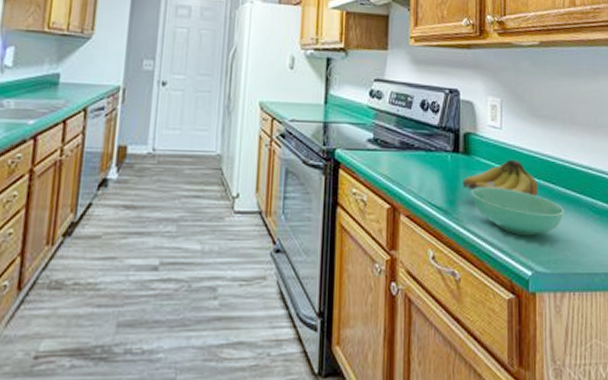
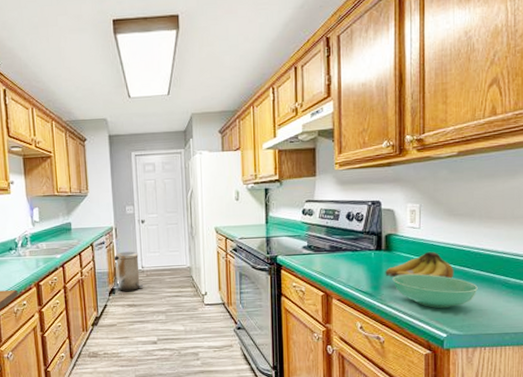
pedal bin: none [113,124,152,186] -> present [114,251,144,292]

